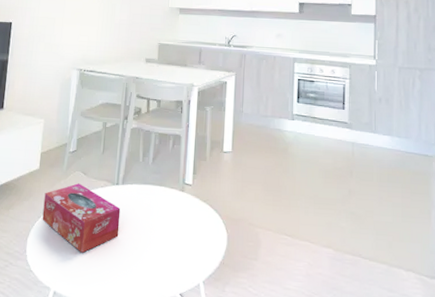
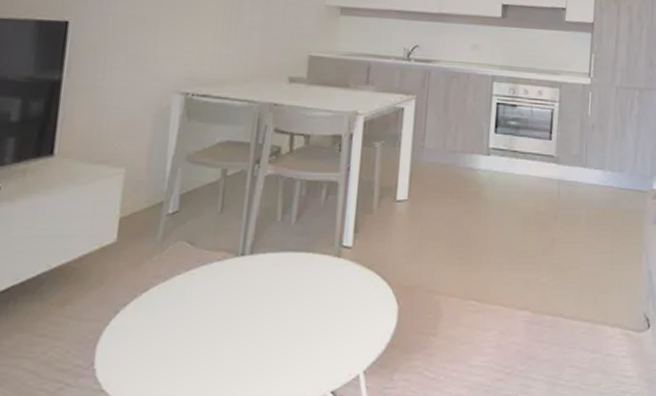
tissue box: present [42,183,121,253] -> none [121,258,248,355]

